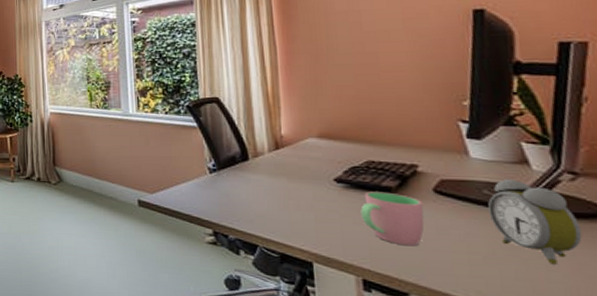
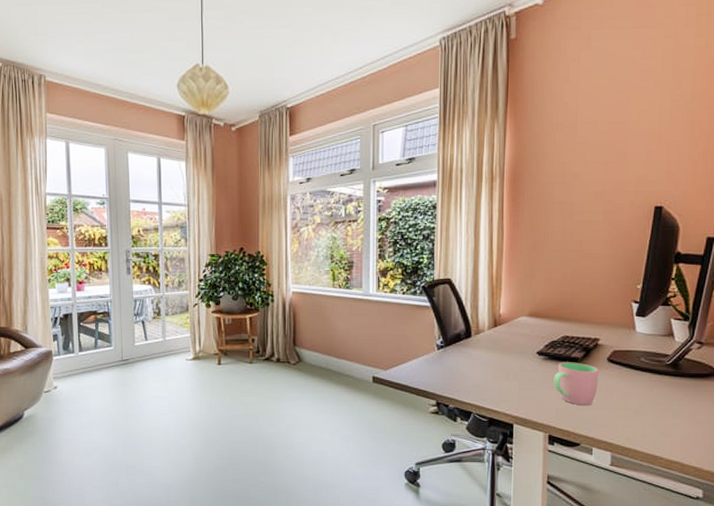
alarm clock: present [488,179,583,265] -> none [642,348,699,414]

